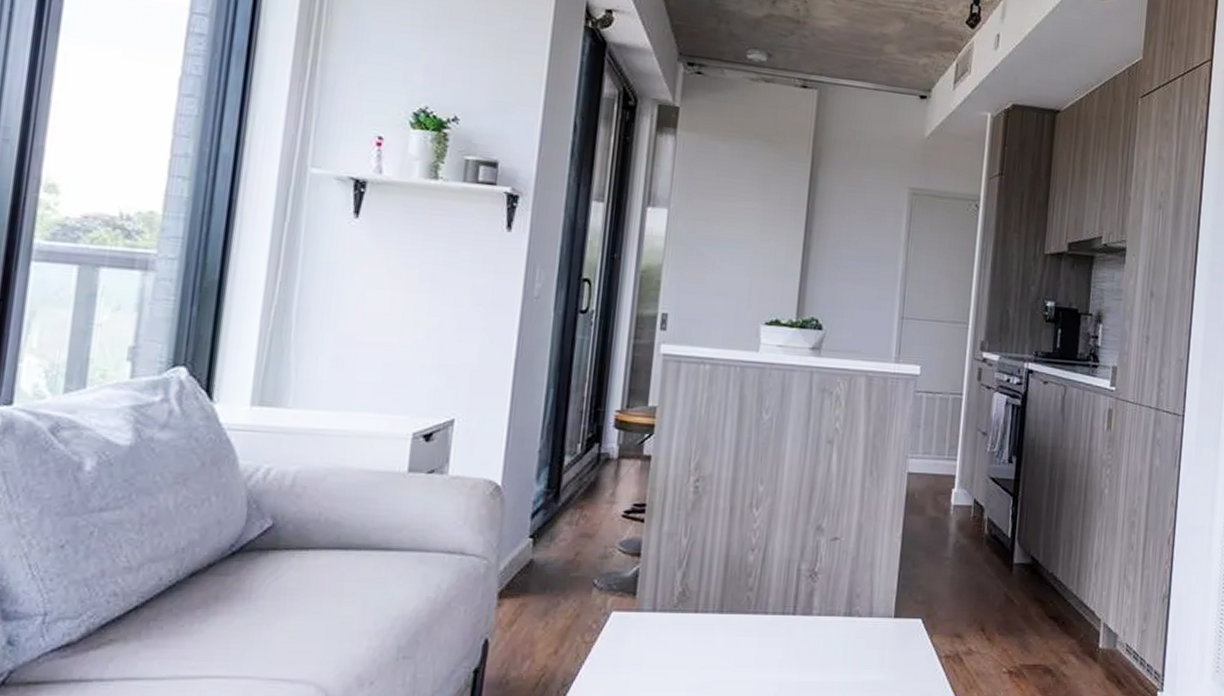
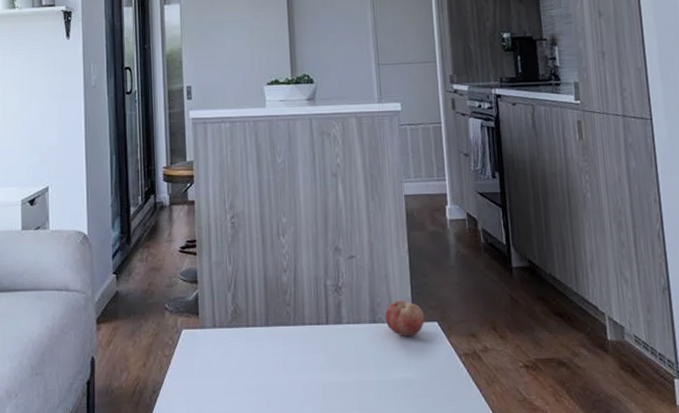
fruit: none [863,592,909,634] -> present [385,300,425,337]

